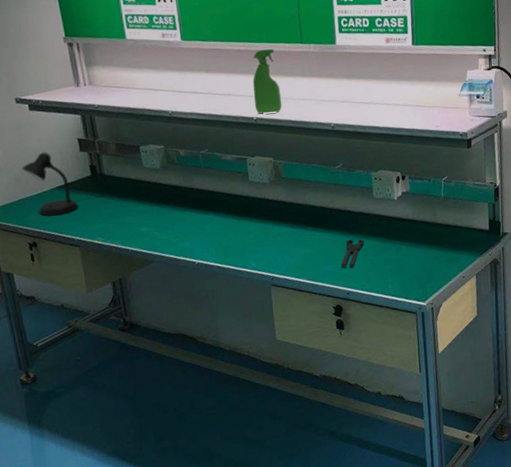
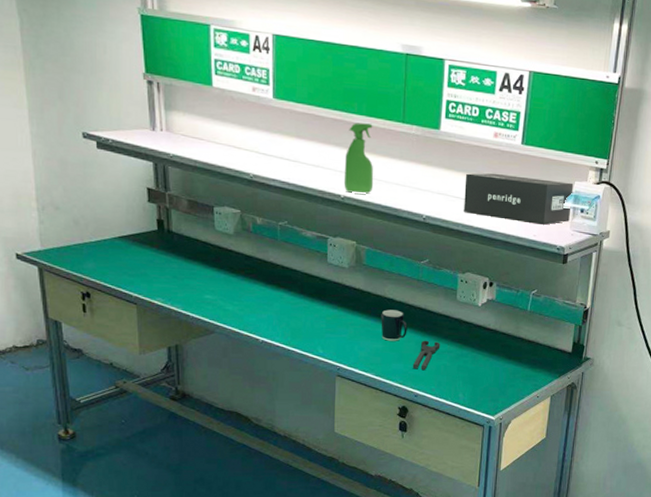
desk lamp: present [22,152,110,216] -> none [82,196,177,268]
mug: none [305,215,332,246] -> present [381,309,408,341]
box: none [364,72,468,116] -> present [464,173,574,225]

